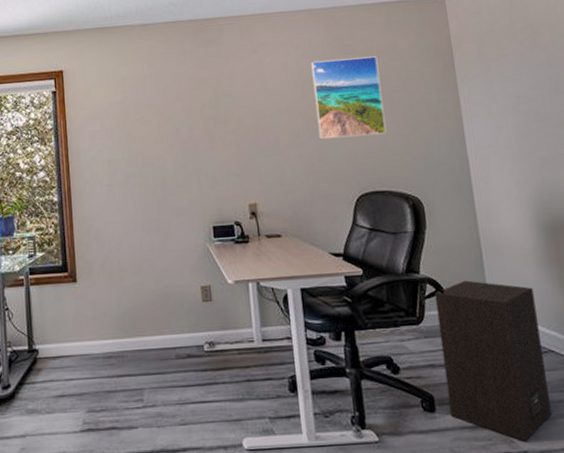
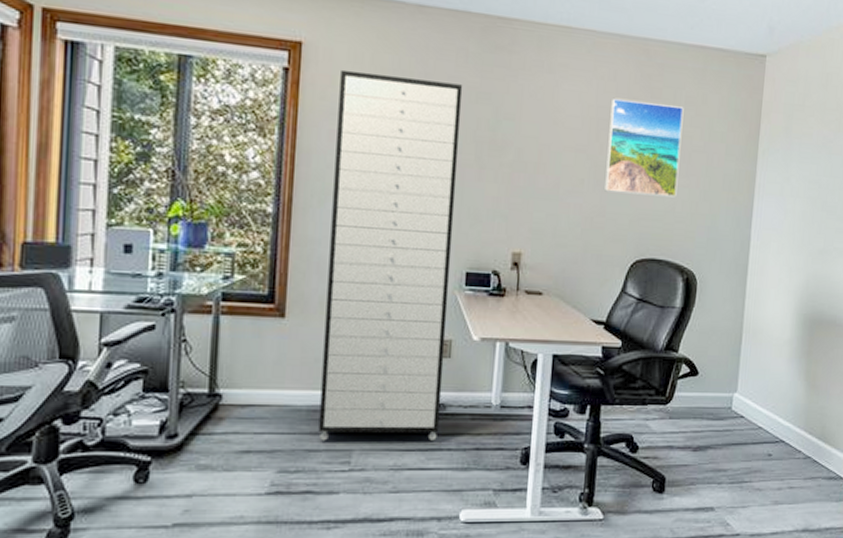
storage cabinet: none [93,77,212,383] -> present [318,69,463,441]
speaker: present [434,280,552,441] -> none [677,364,780,525]

